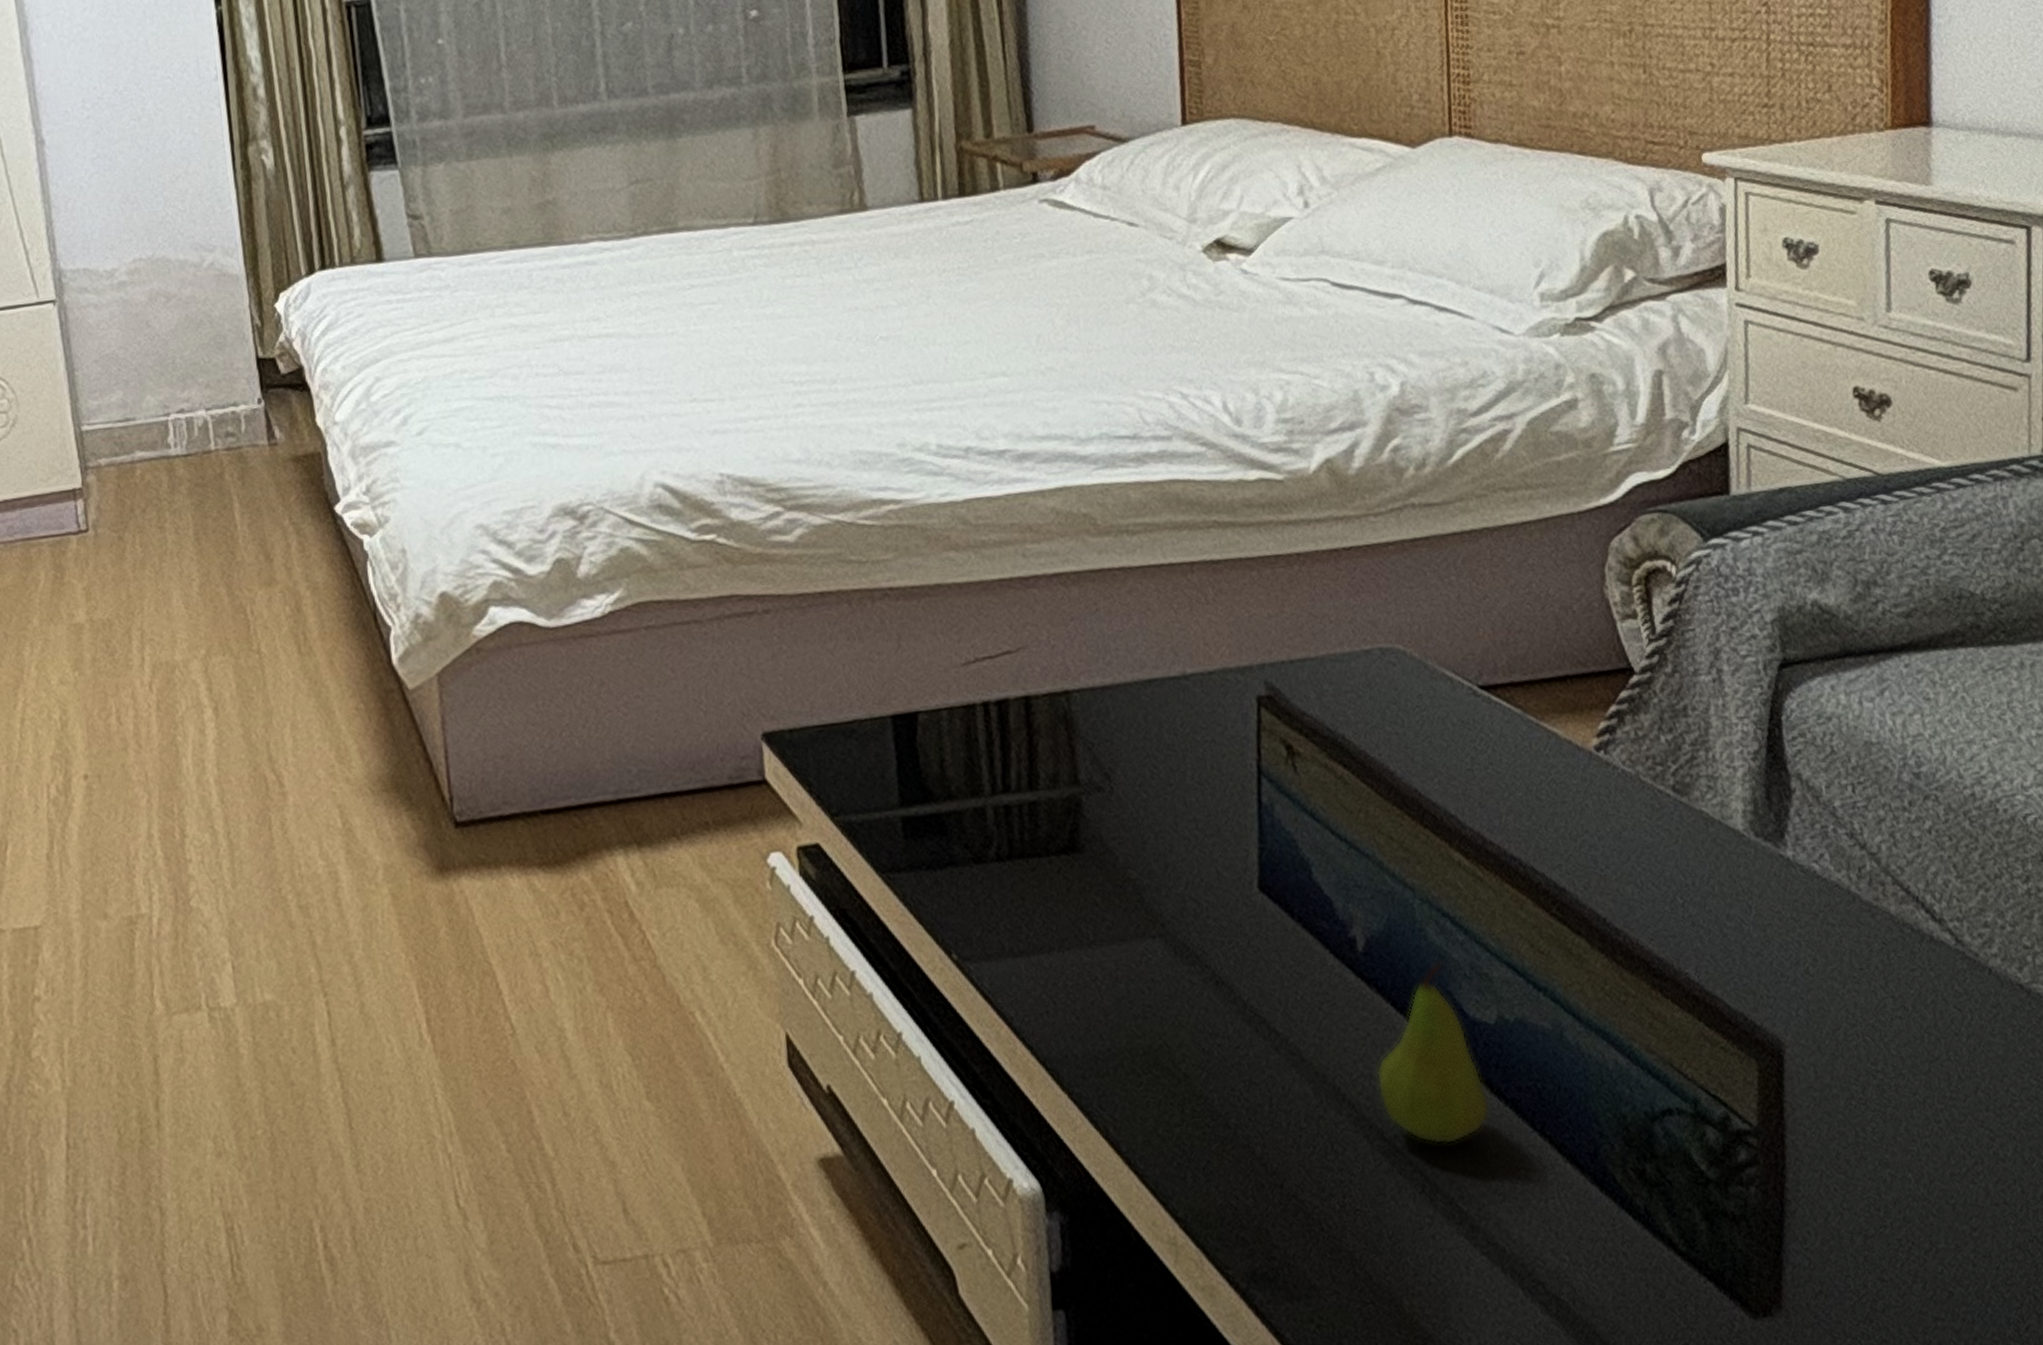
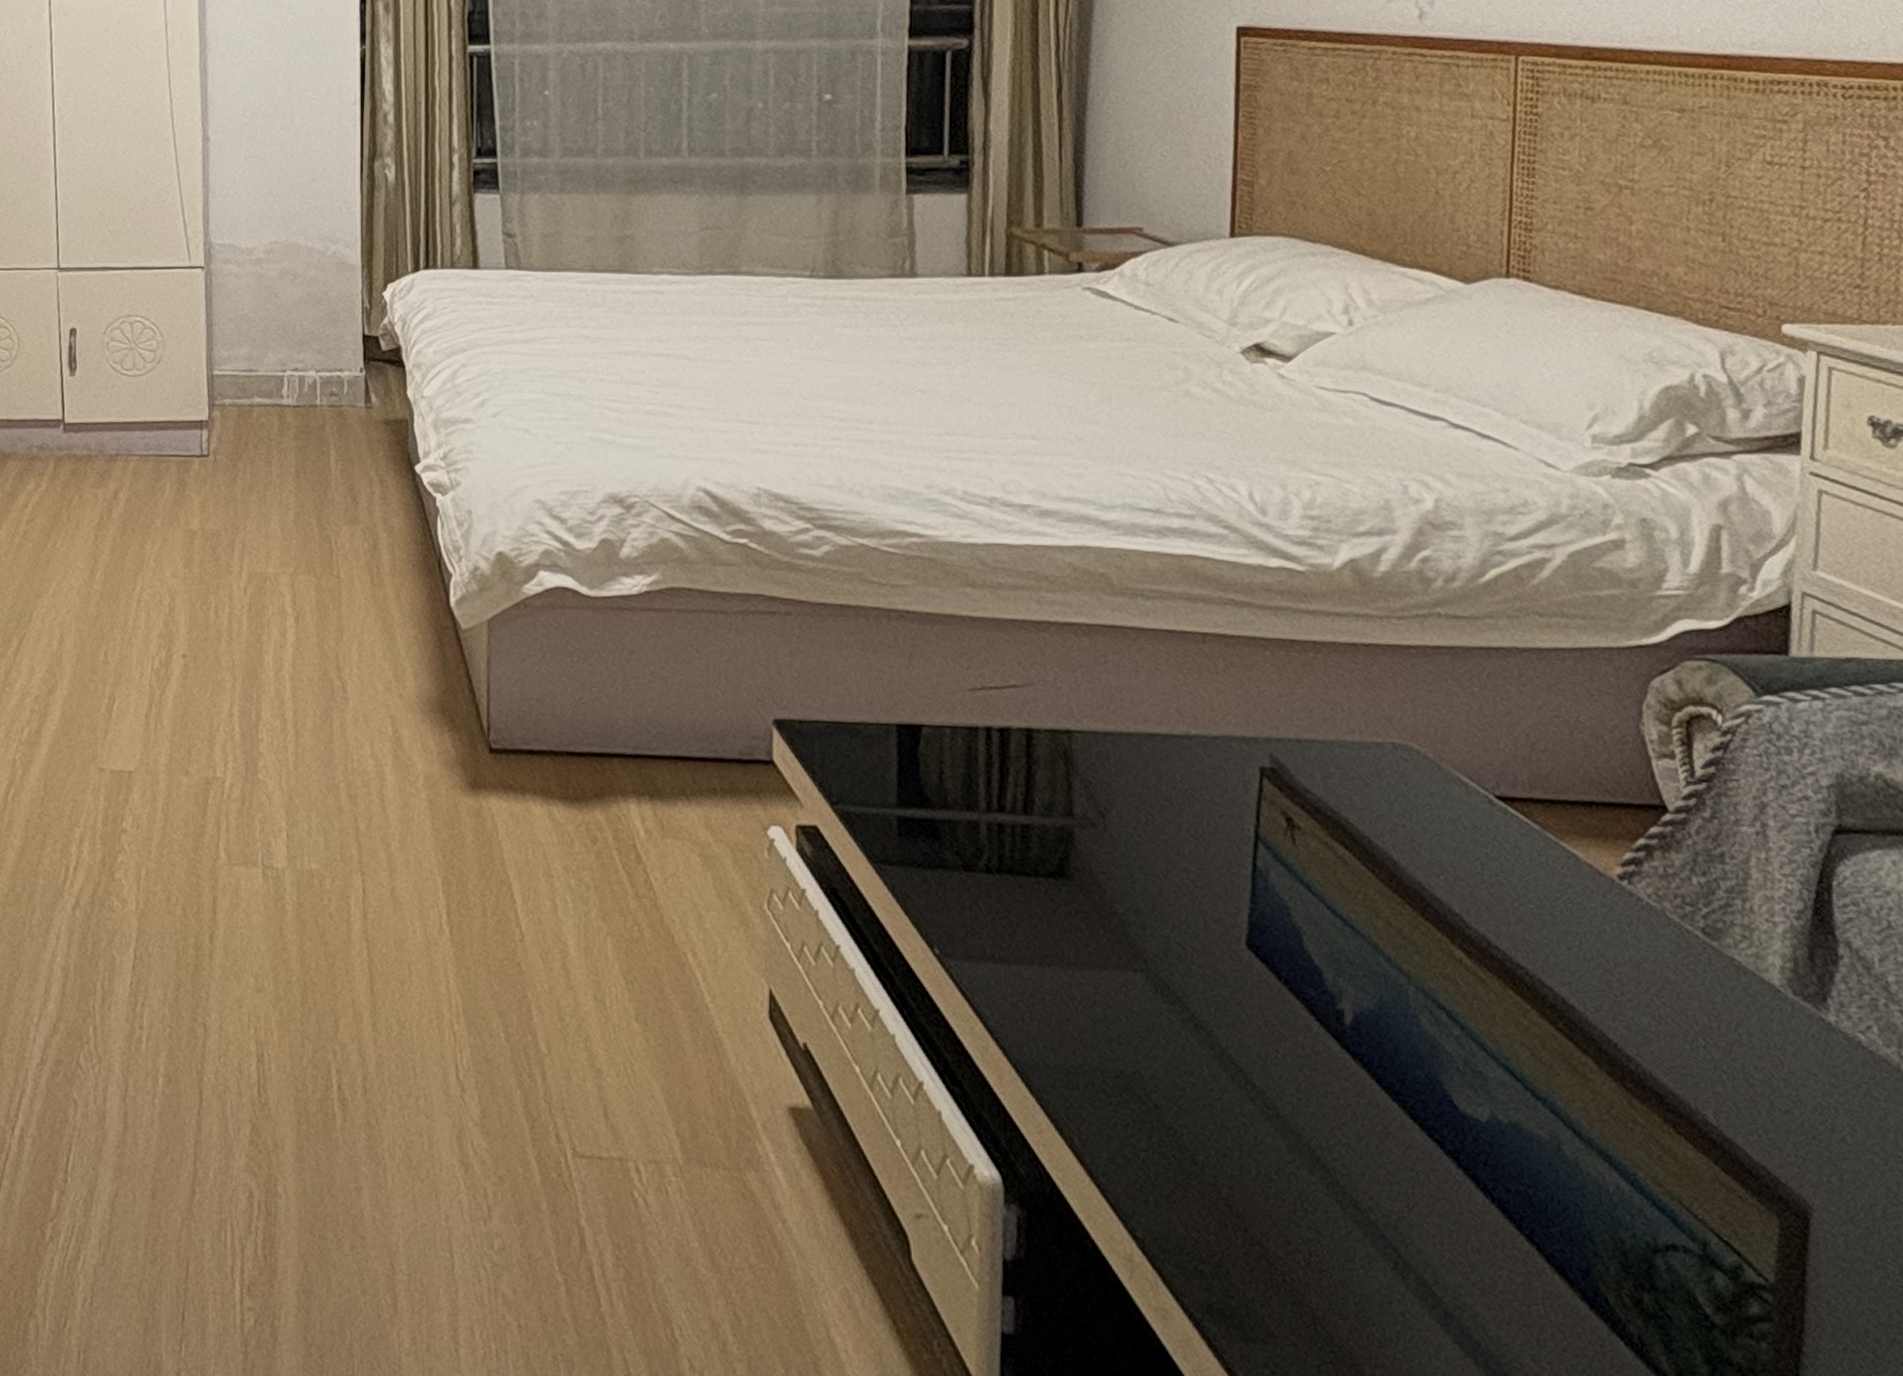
fruit: present [1376,962,1491,1145] -> none [1354,1051,1475,1229]

